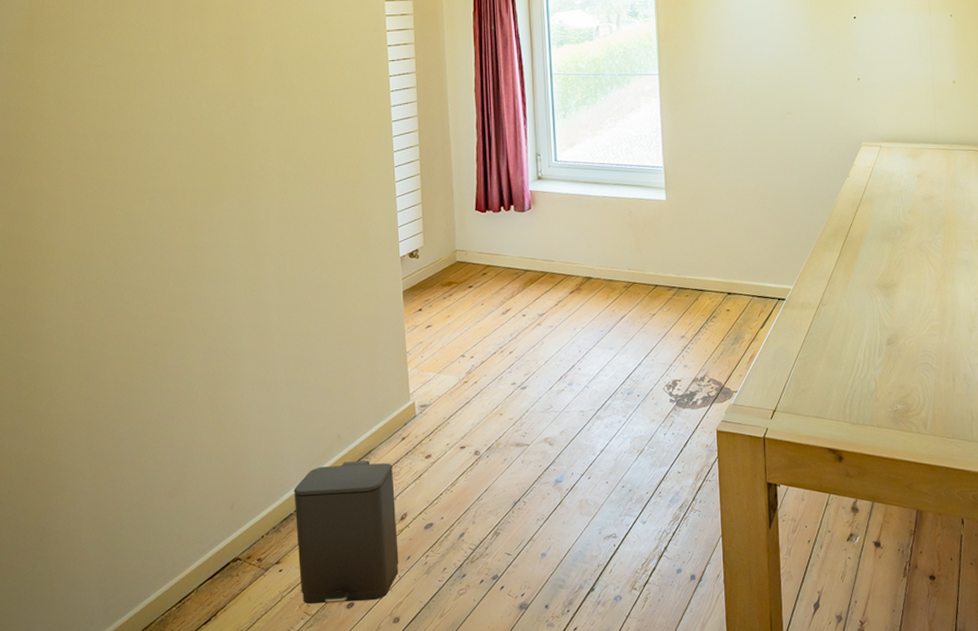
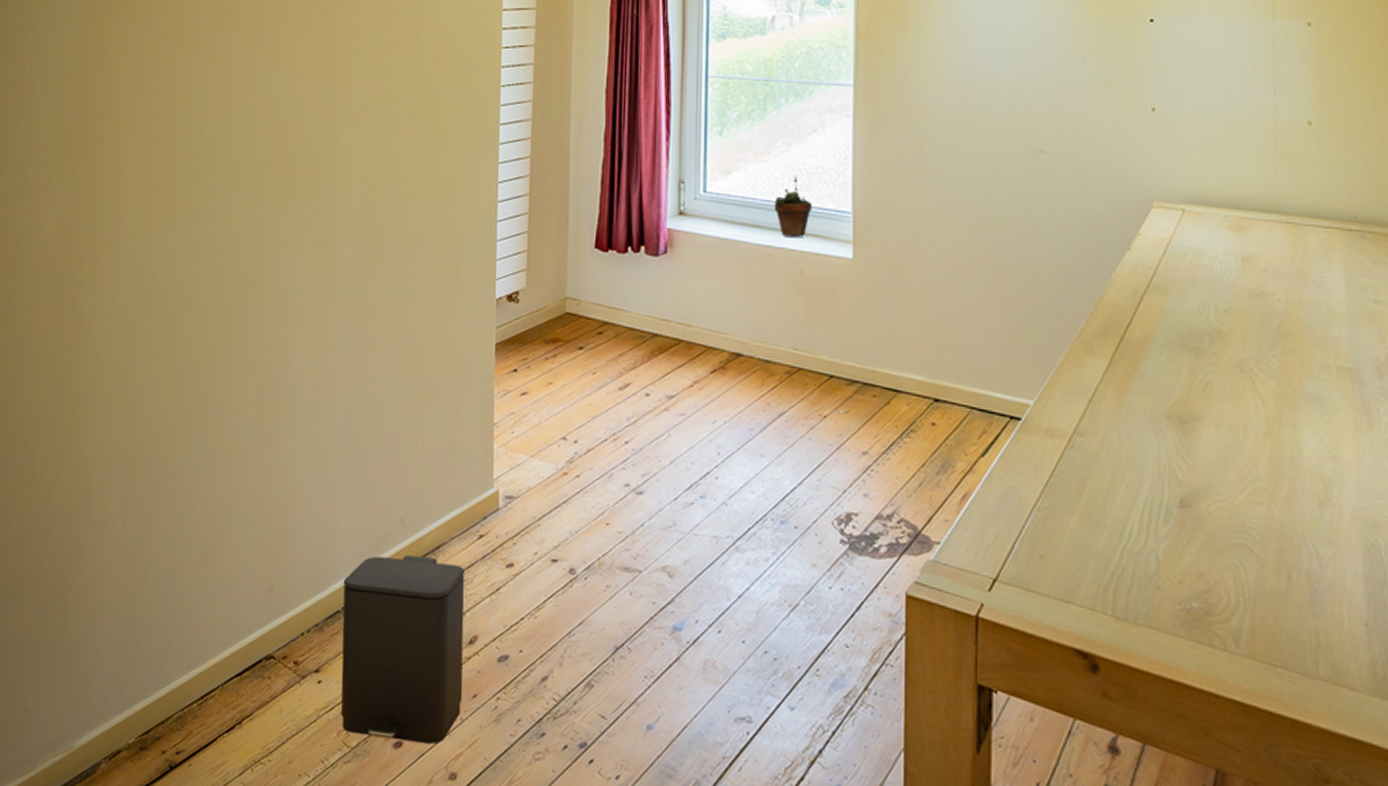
succulent plant: none [607,143,635,189] -> present [773,175,813,238]

